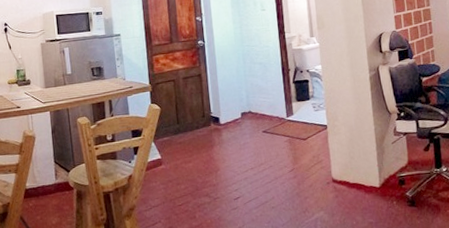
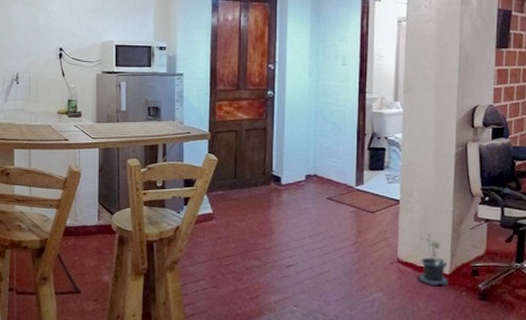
potted plant: none [353,152,380,200] -> present [418,233,449,287]

